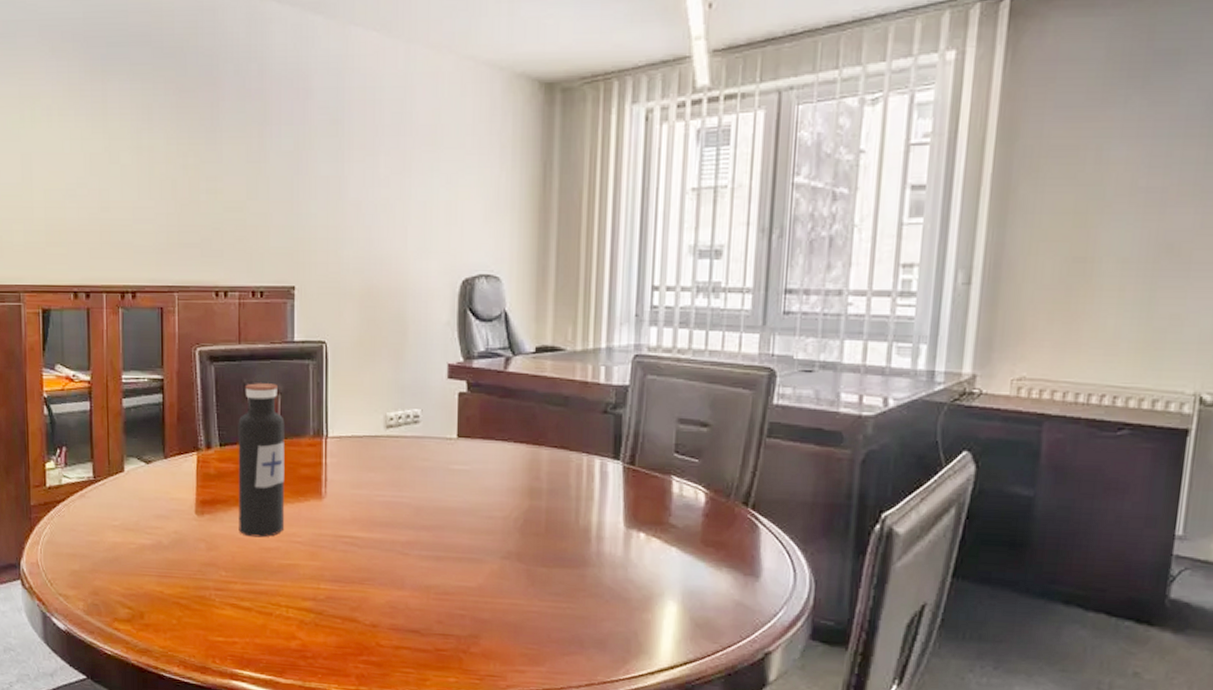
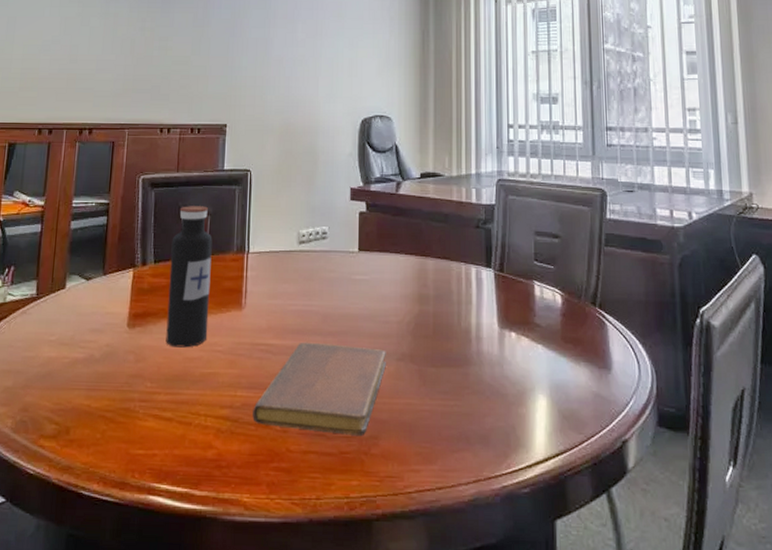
notebook: none [338,535,489,634] -> present [253,342,386,435]

